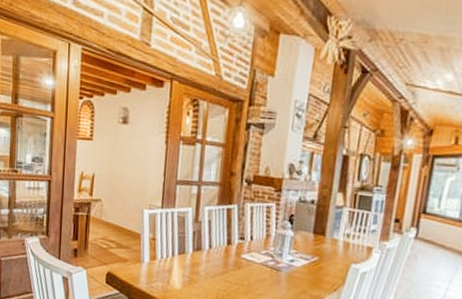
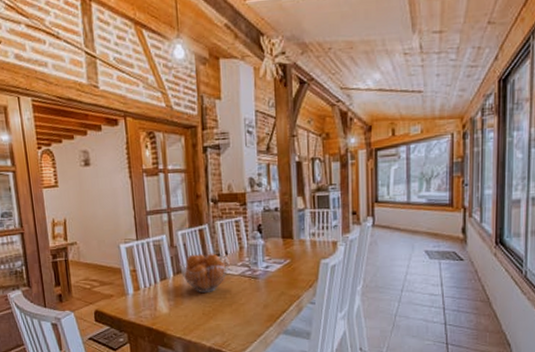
fruit basket: none [200,233,254,276] -> present [179,253,230,293]

